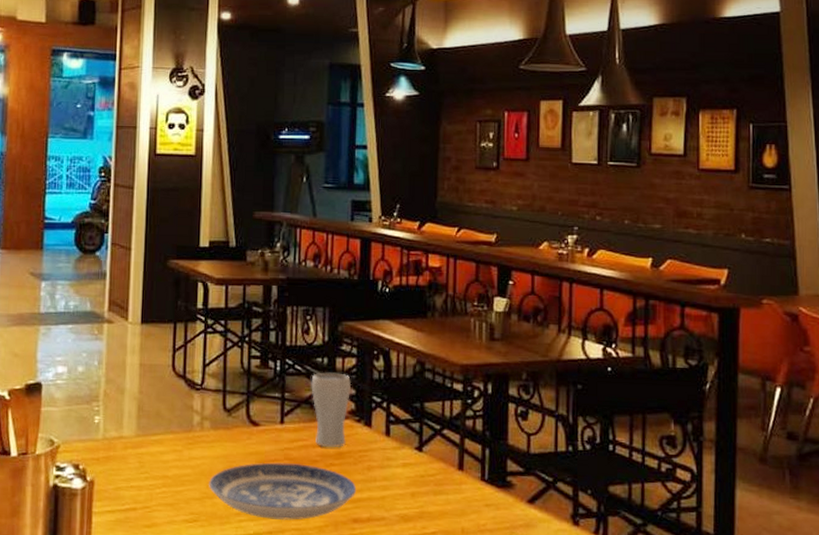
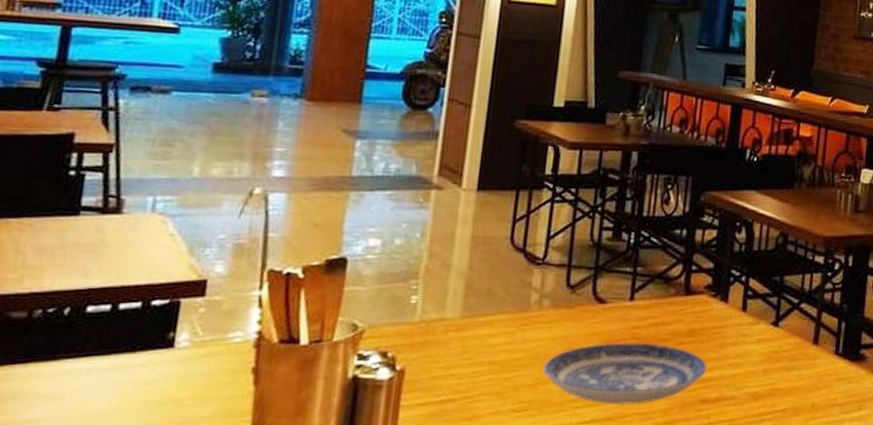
drinking glass: present [311,372,352,448] -> none [666,244,711,325]

